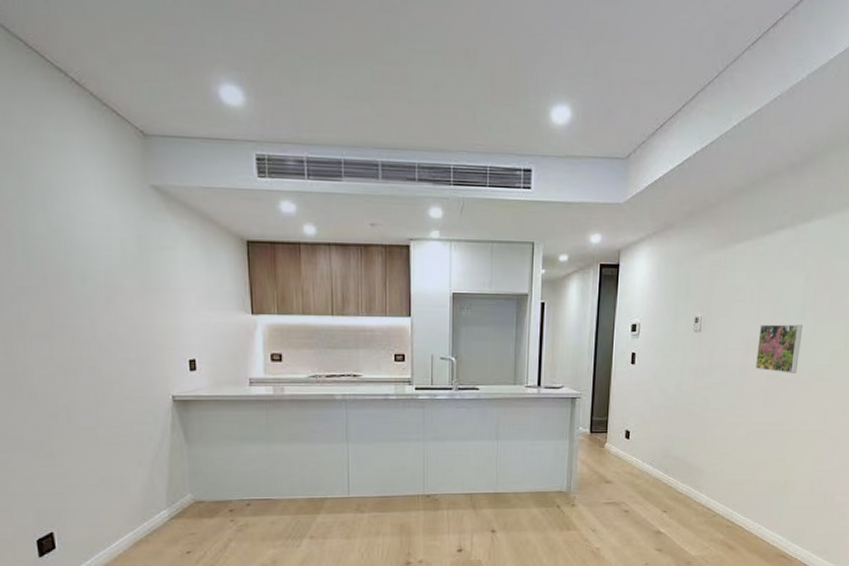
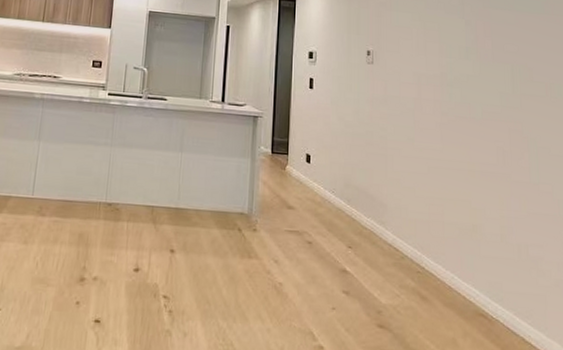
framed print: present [756,324,803,374] -> none [428,62,470,112]

